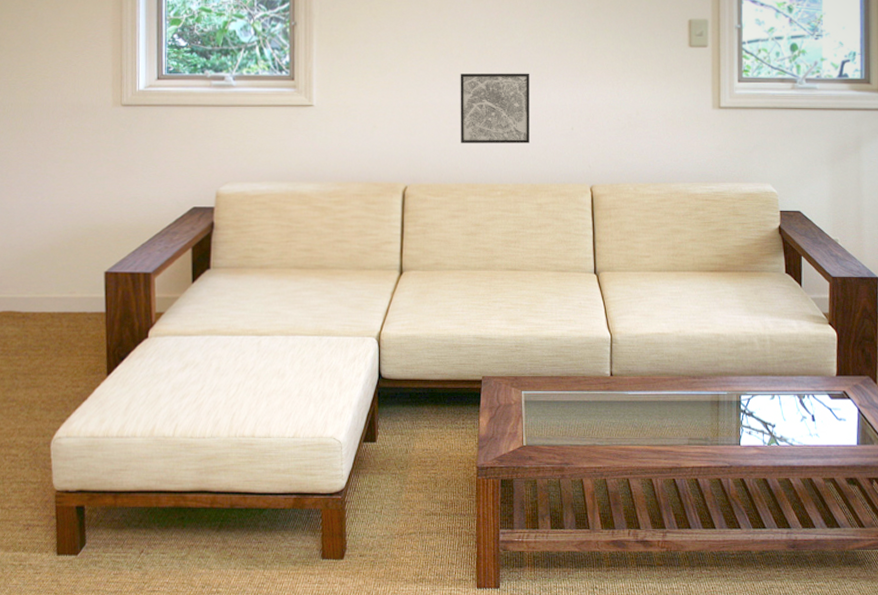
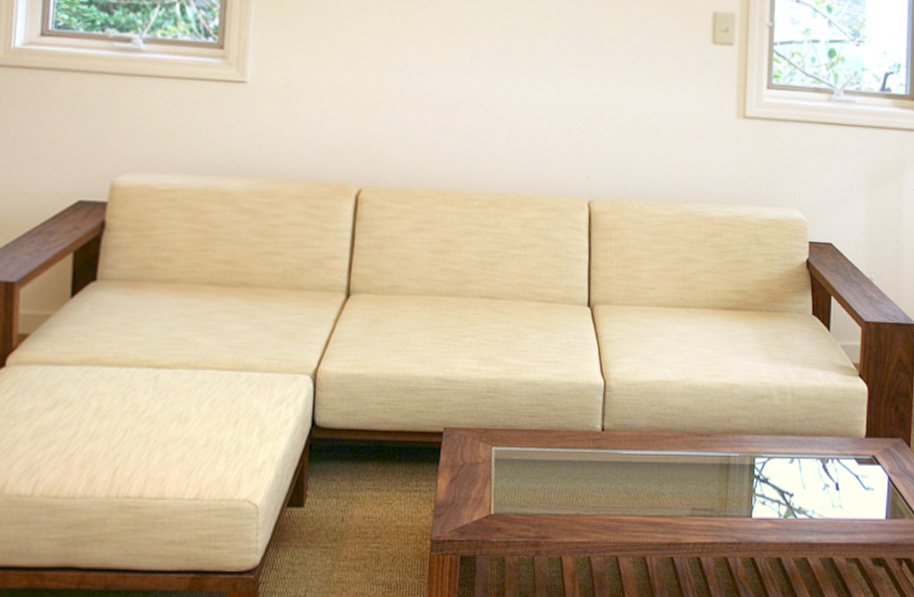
wall art: present [460,73,529,143] -> none [432,56,521,146]

